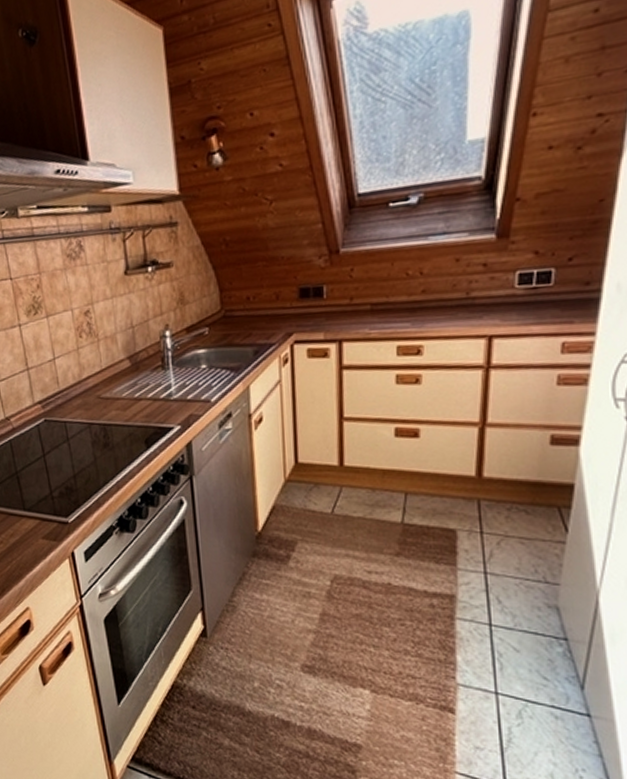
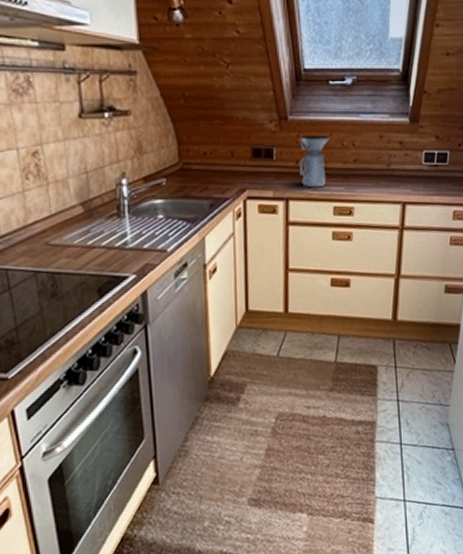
coffee maker: none [354,265,390,326] -> present [299,135,329,188]

